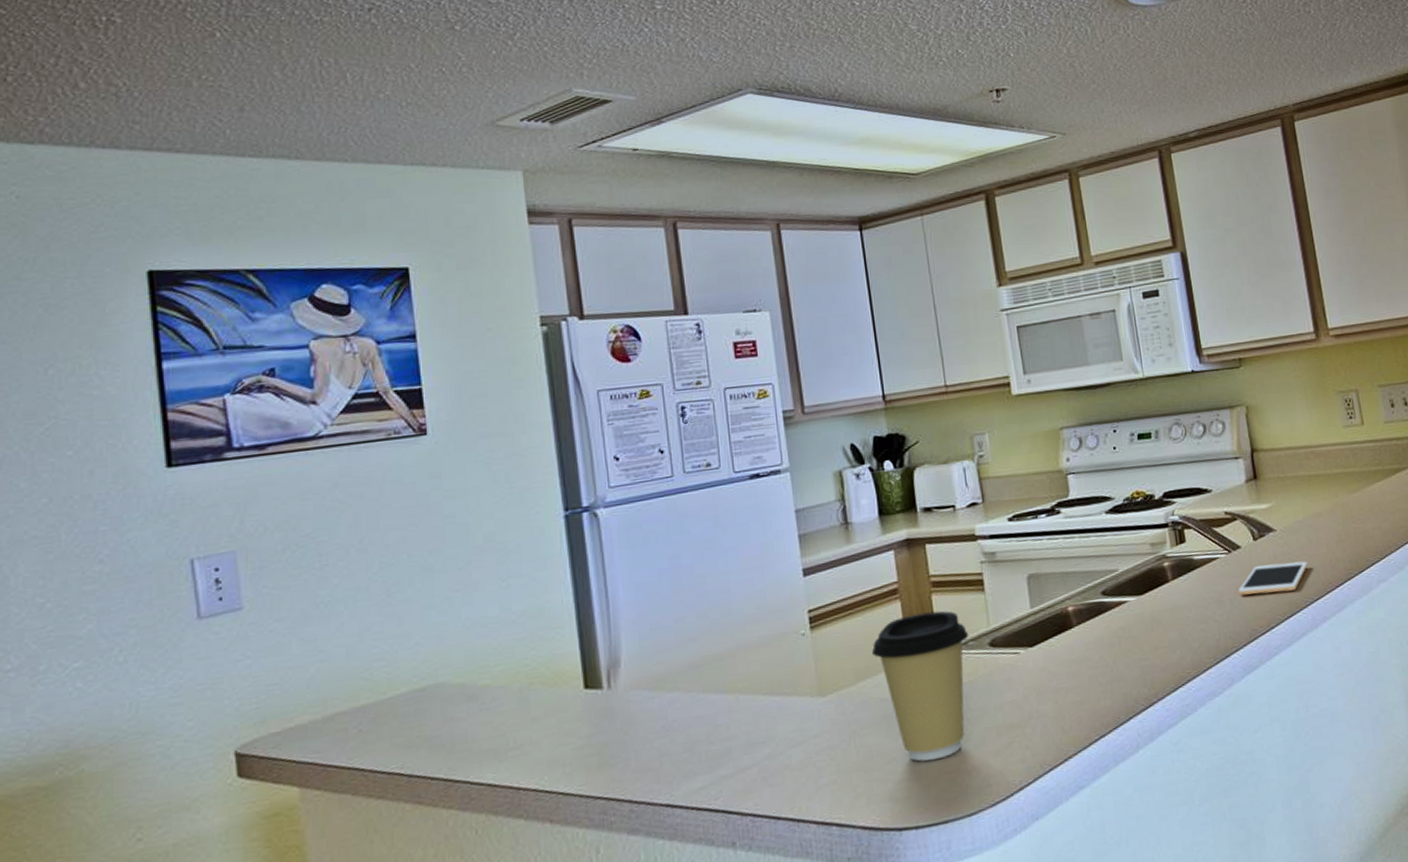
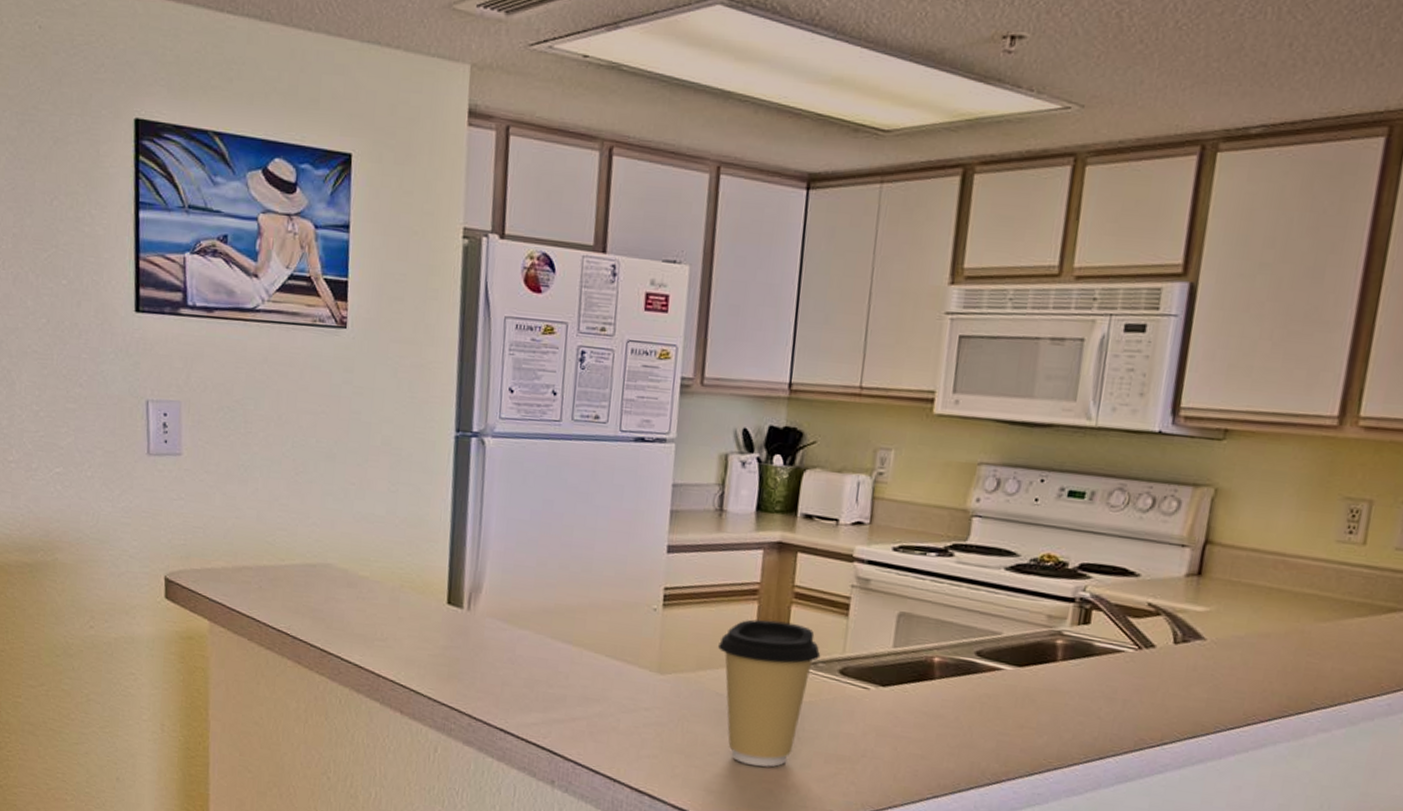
cell phone: present [1238,561,1308,596] -> none [1136,672,1234,711]

